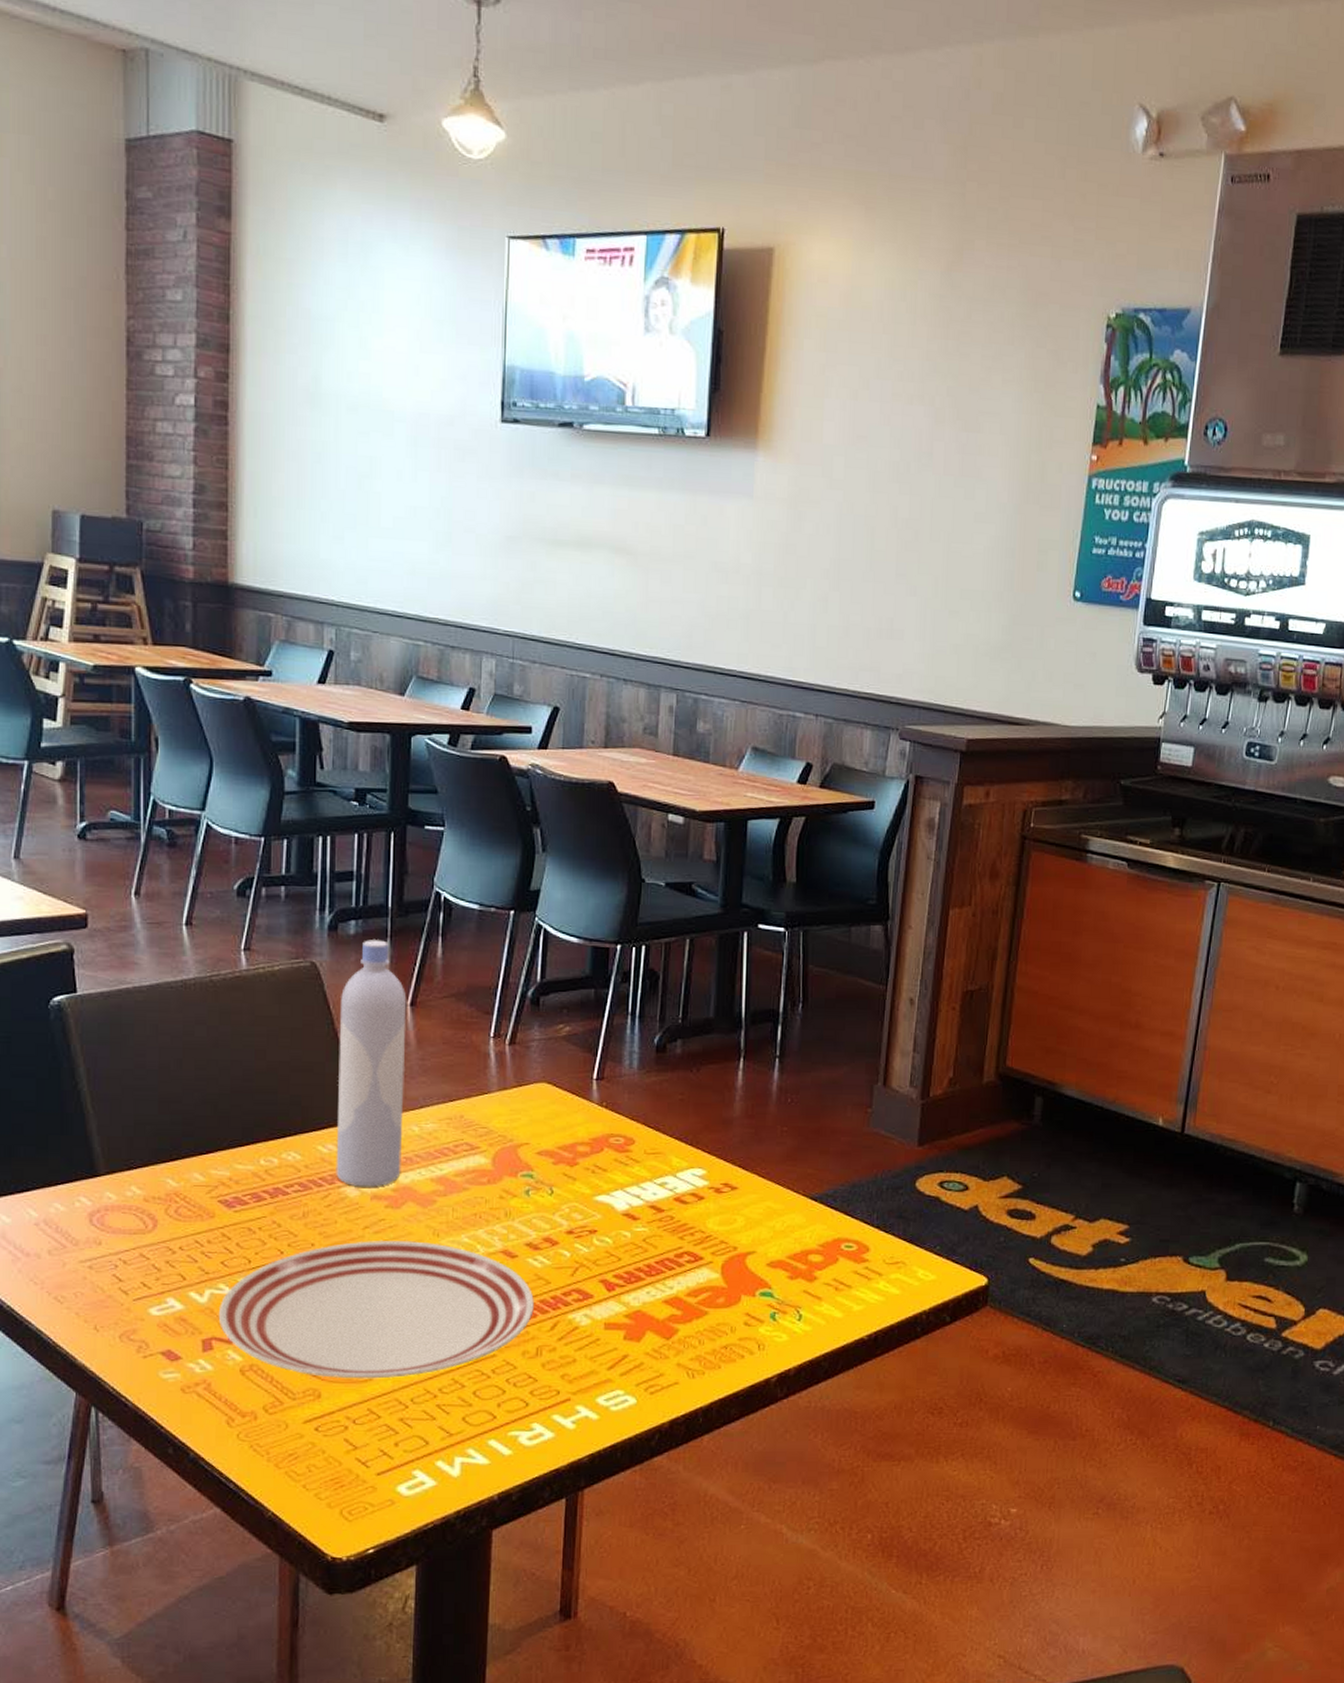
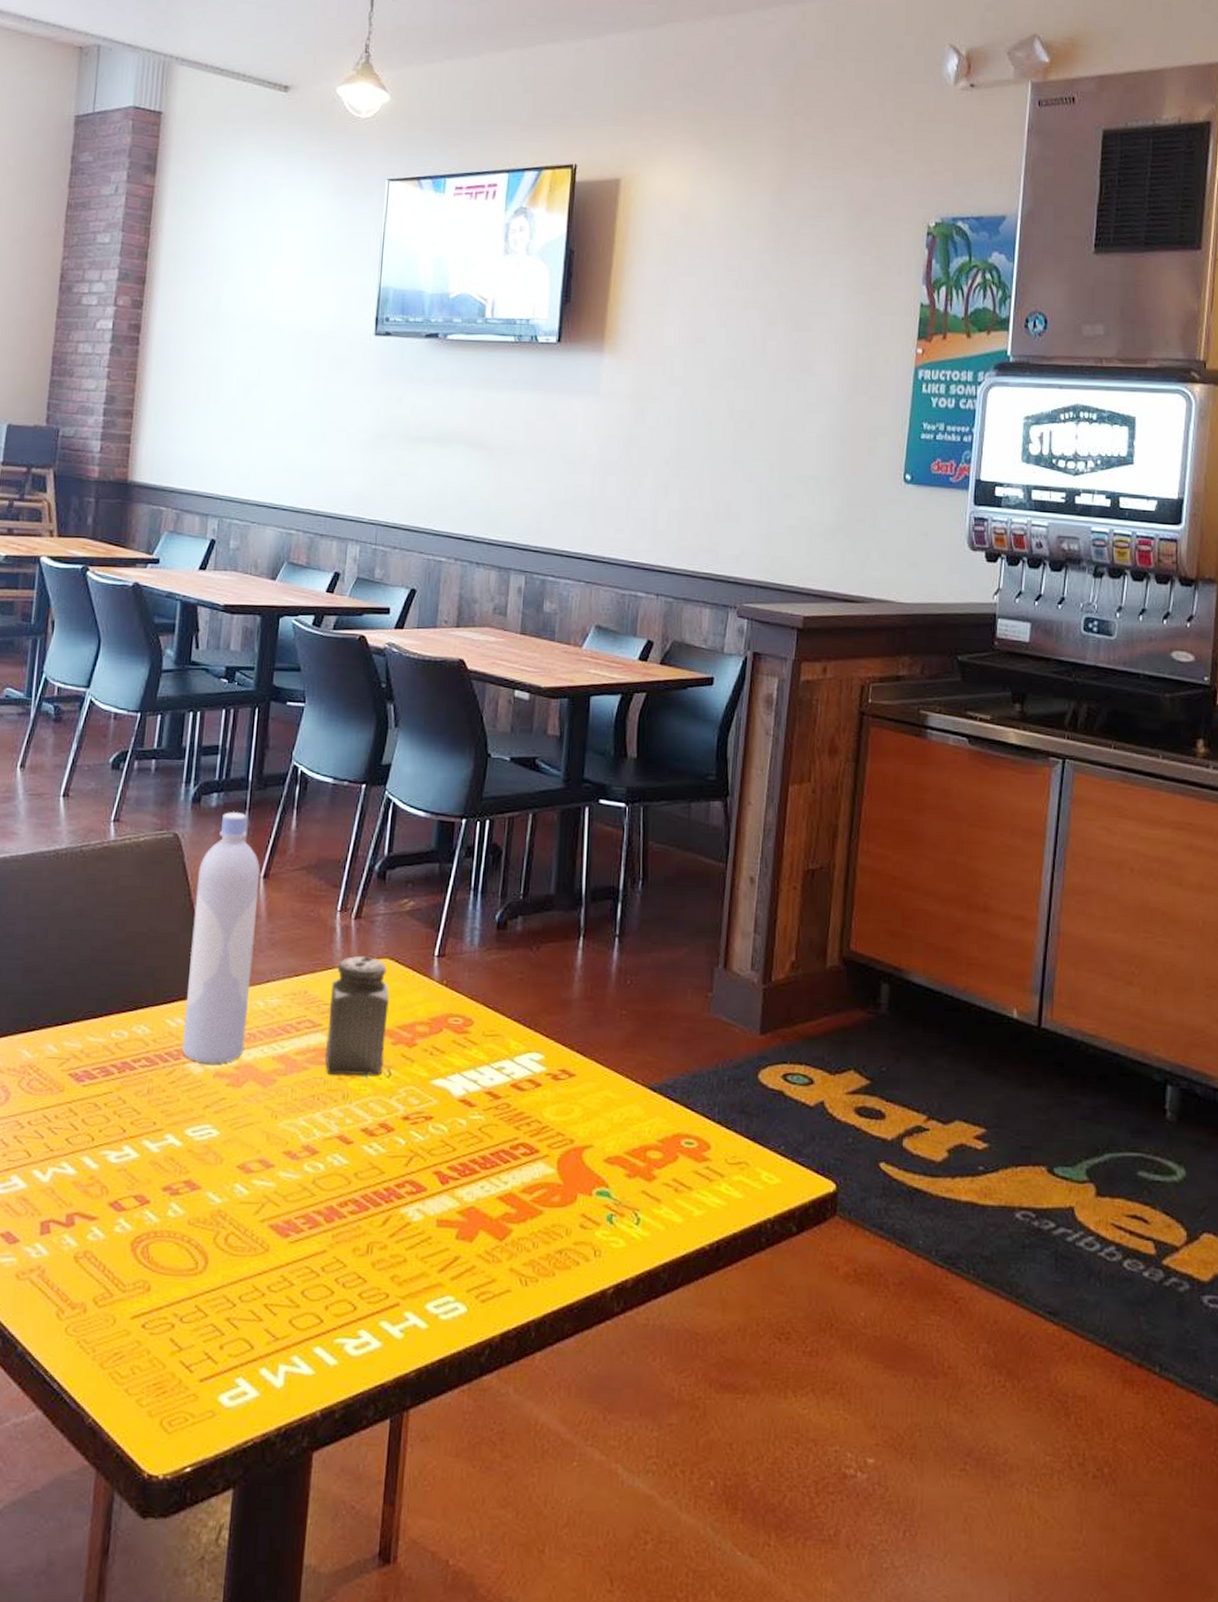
dinner plate: present [218,1241,534,1379] -> none [58,1121,367,1273]
salt shaker: none [486,1081,548,1194] -> present [325,956,390,1076]

